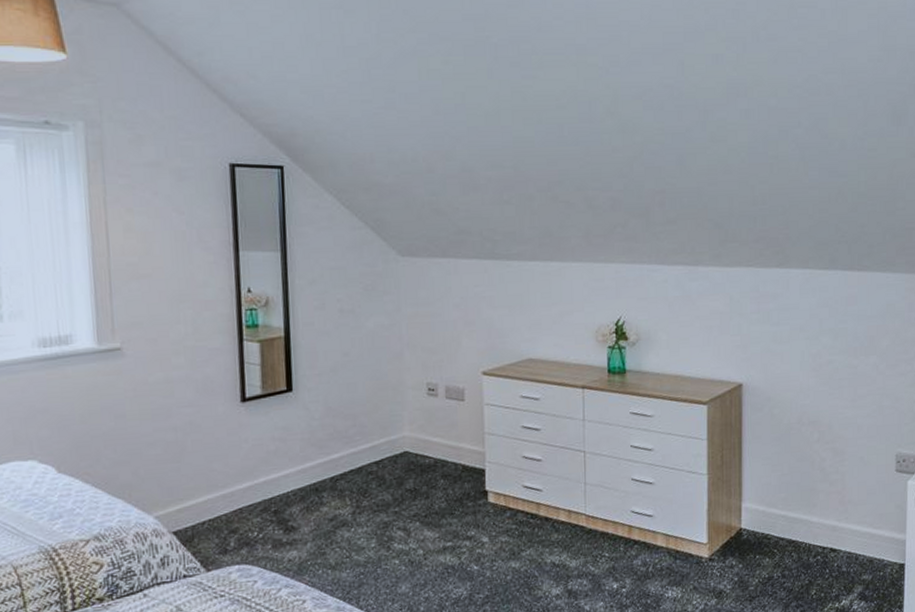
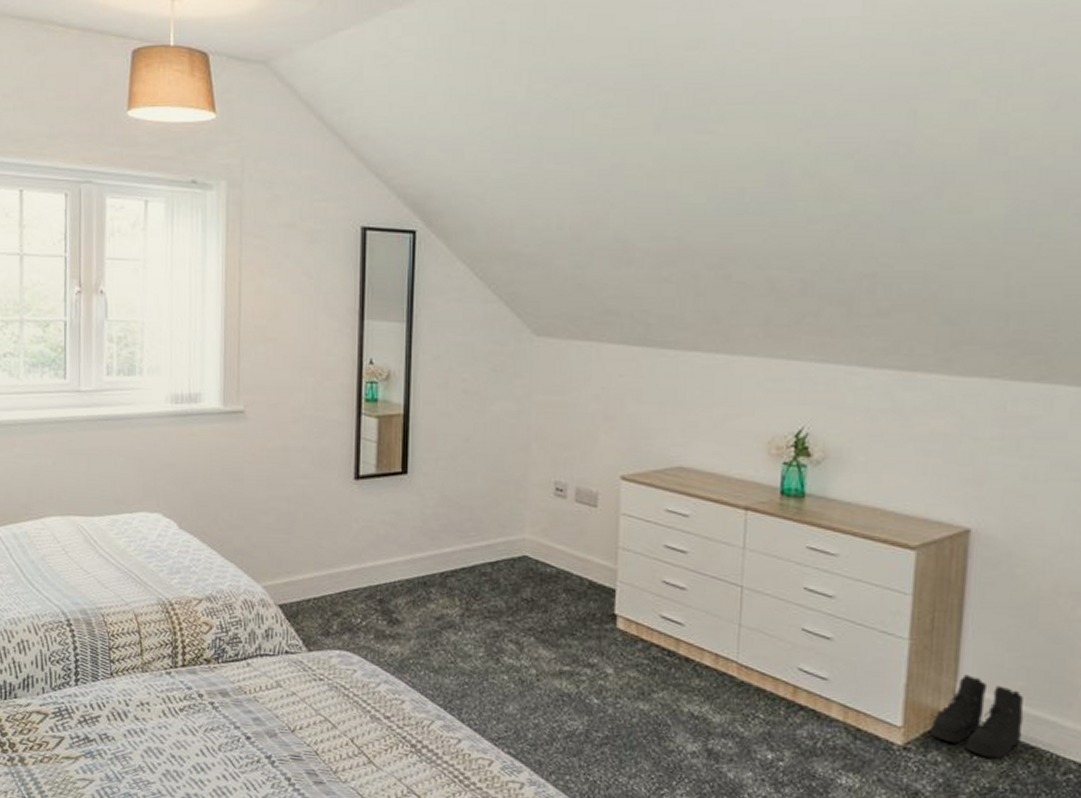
boots: none [727,495,786,555] -> present [931,674,1024,759]

